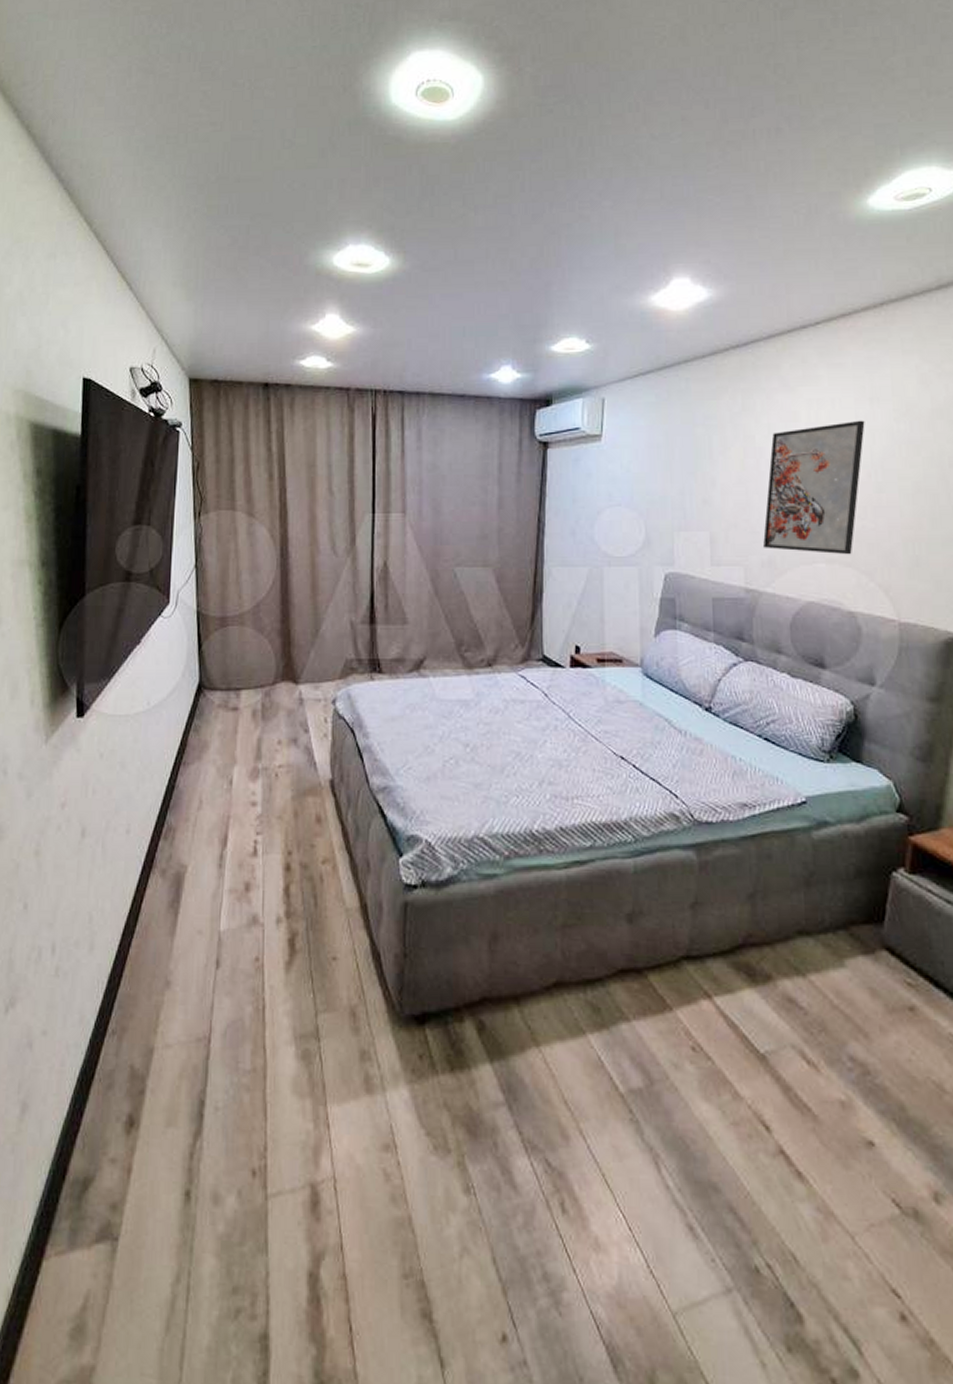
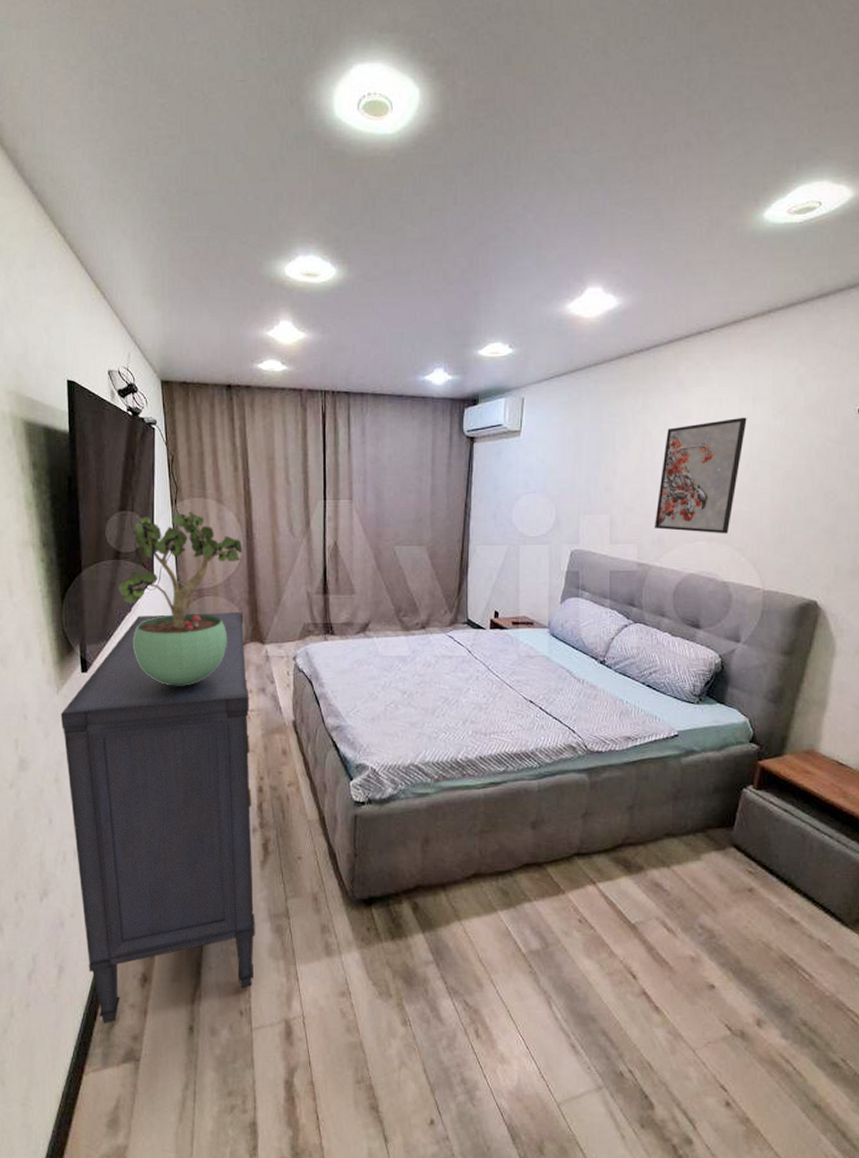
dresser: none [47,644,278,1186] -> present [60,612,255,1024]
potted plant: none [125,526,276,735] -> present [117,512,243,686]

